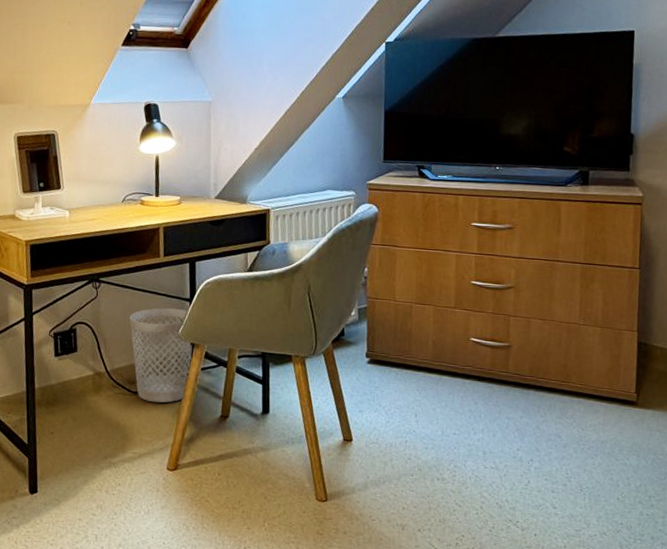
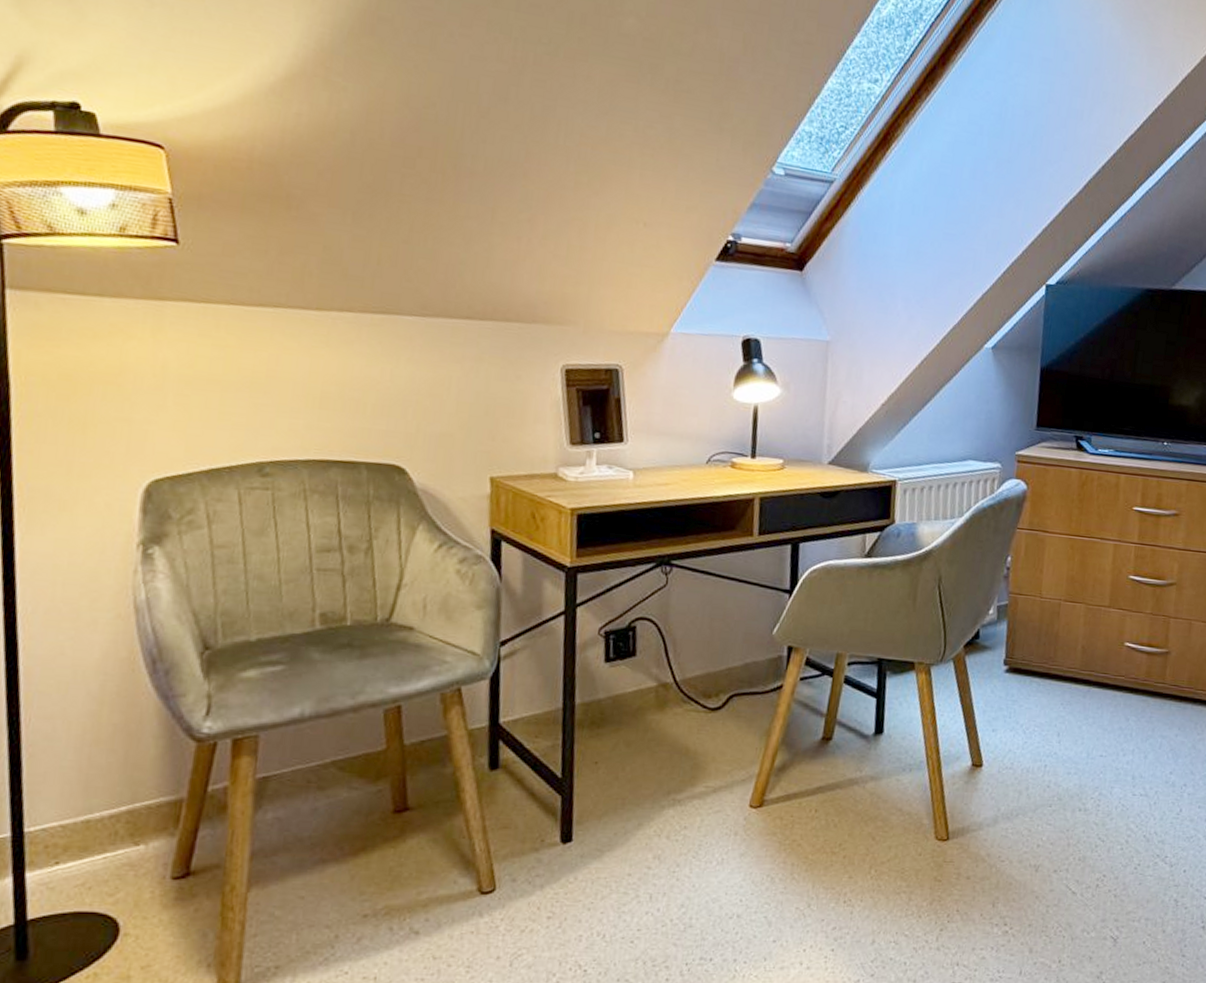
wastebasket: present [129,308,192,403] -> none [709,601,790,722]

